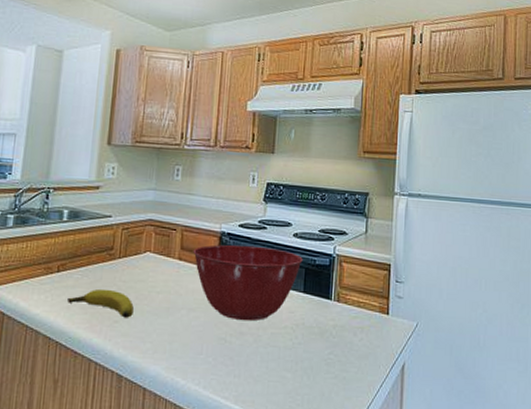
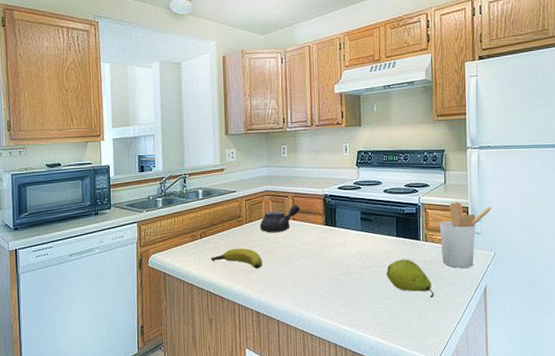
teapot: none [136,240,189,274] -> present [259,204,300,233]
mixing bowl: present [193,244,303,322] -> none [303,203,394,263]
fruit: none [287,321,342,374] -> present [386,259,434,298]
utensil holder: none [355,256,417,339] -> present [440,202,491,268]

